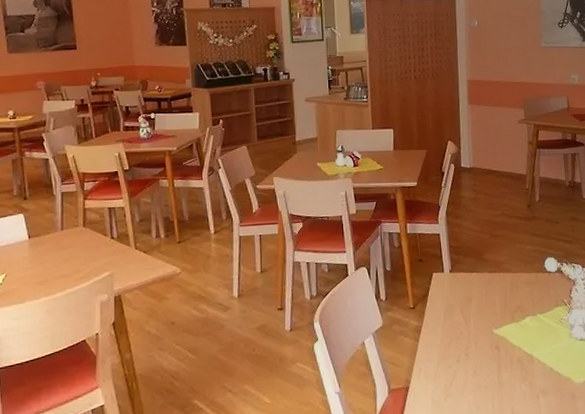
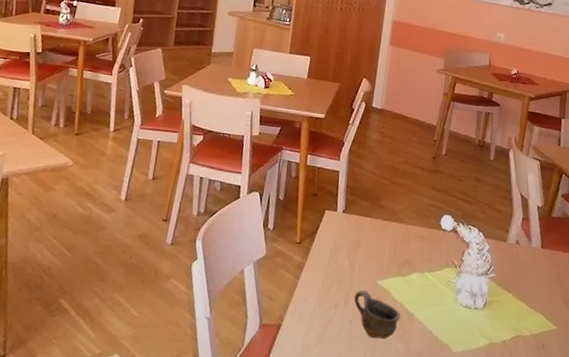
cup: none [473,341,521,385] -> present [354,290,401,339]

